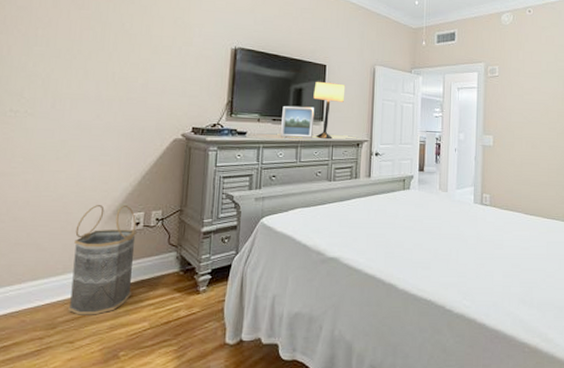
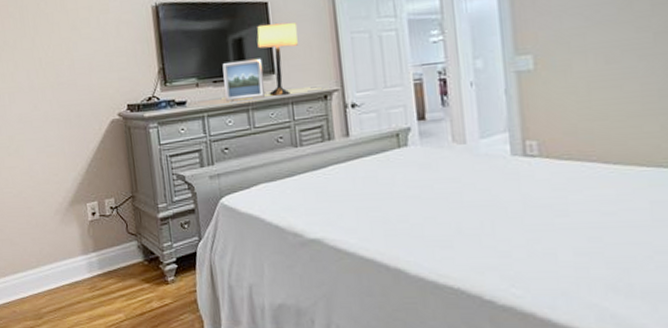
basket: present [68,205,138,315] -> none [39,196,102,306]

